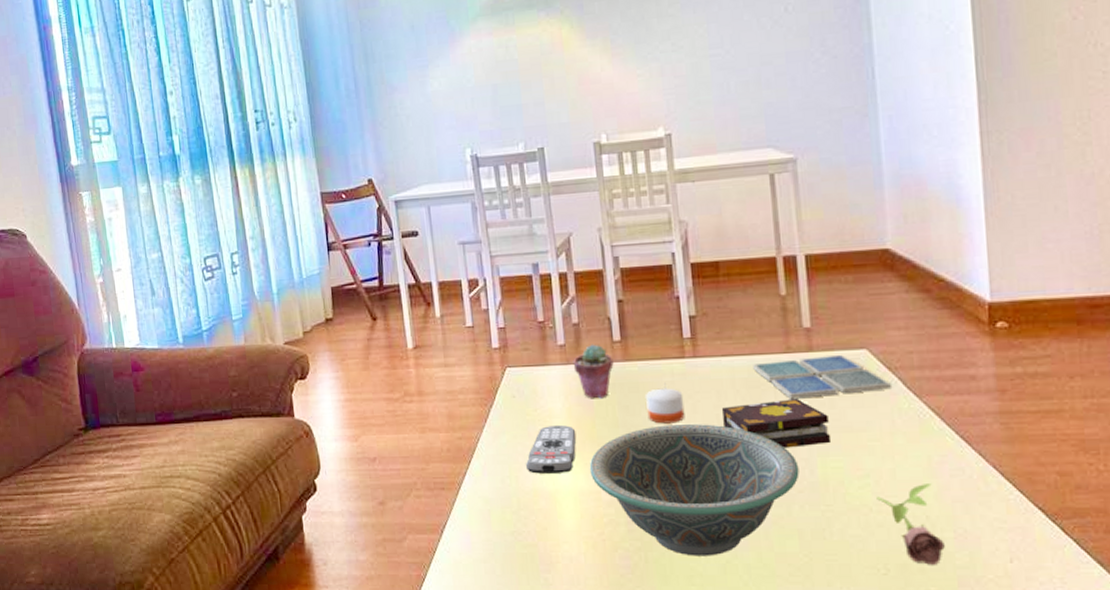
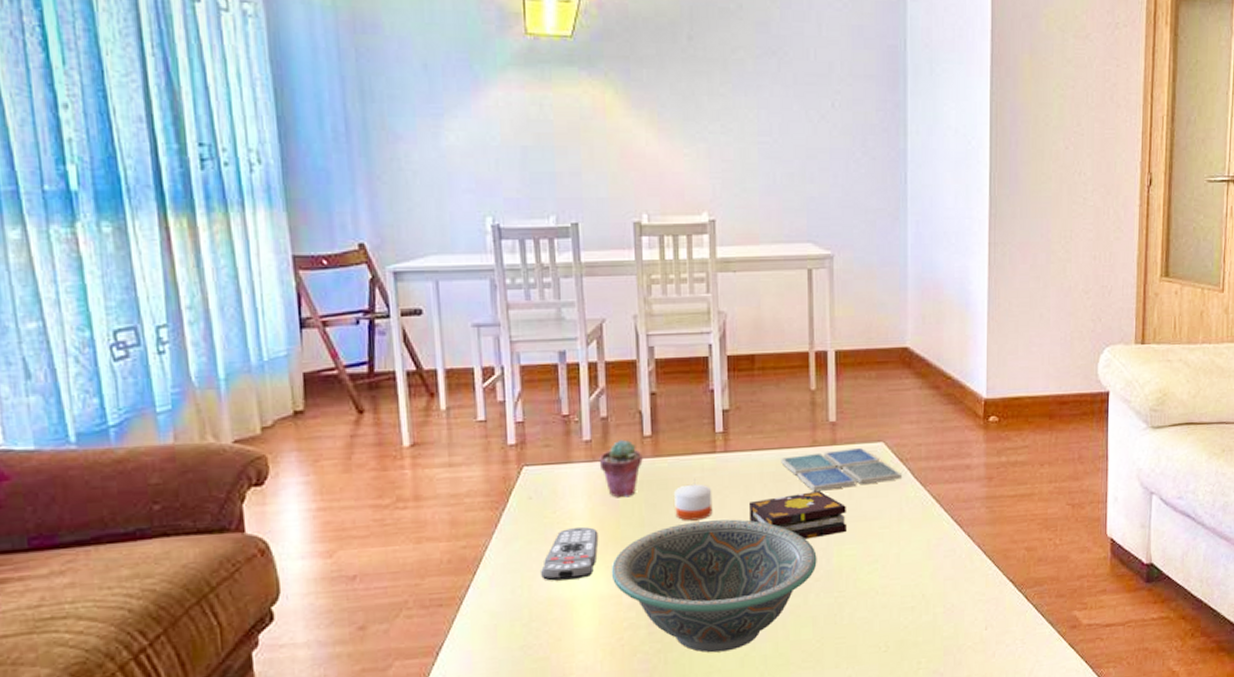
flower: present [876,484,945,565] -> none [883,565,935,639]

